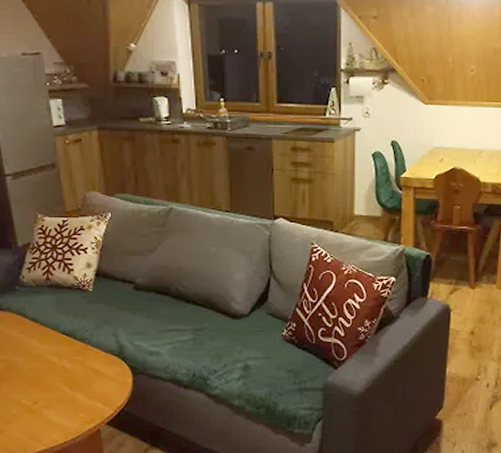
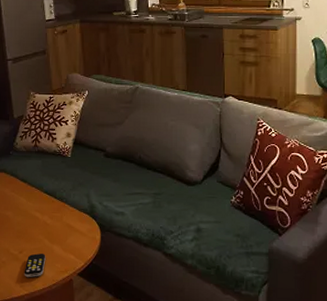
remote control: none [40,403,67,431] -> present [24,253,46,278]

